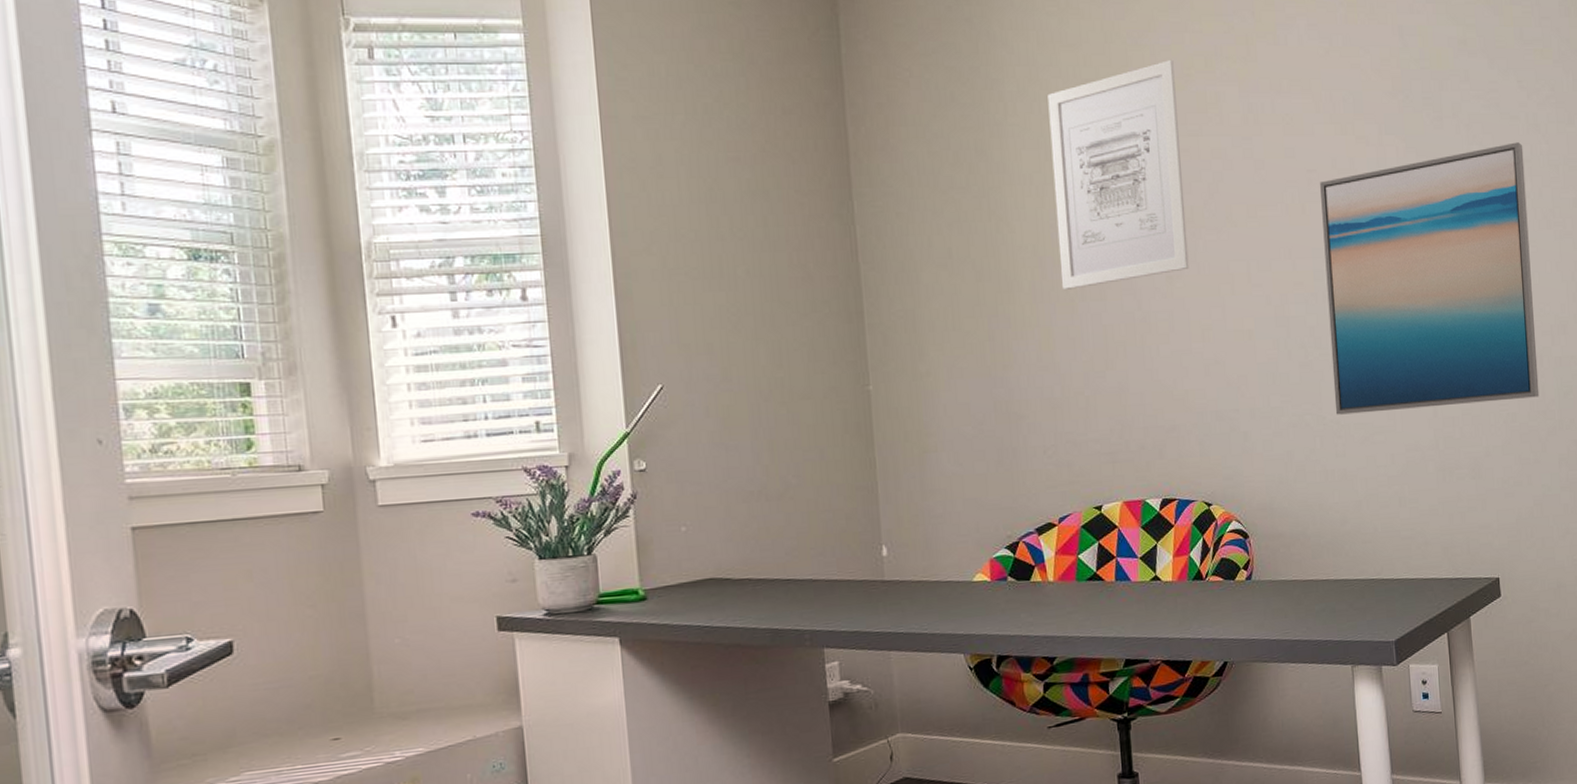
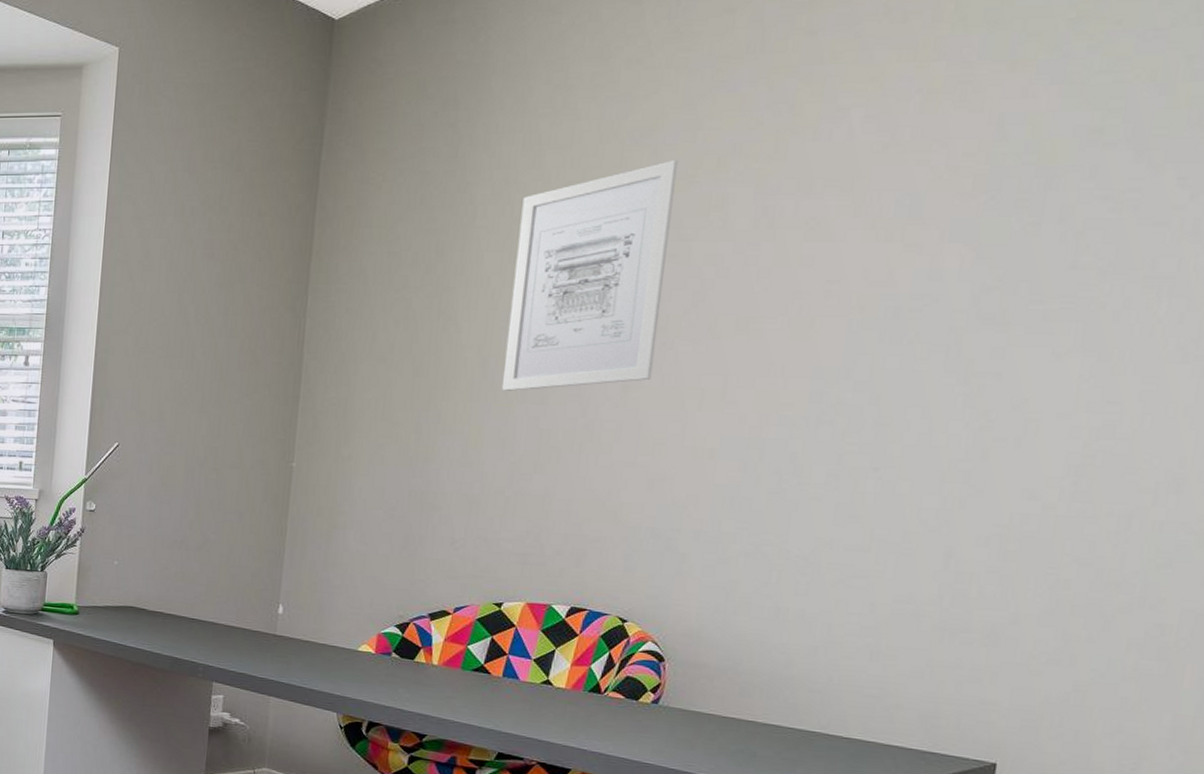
wall art: present [1320,142,1540,415] -> none [804,254,1167,566]

